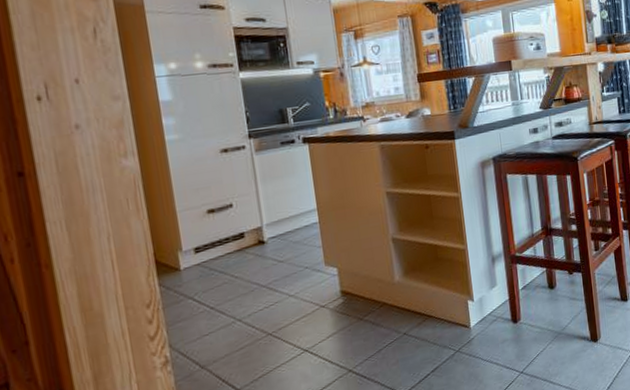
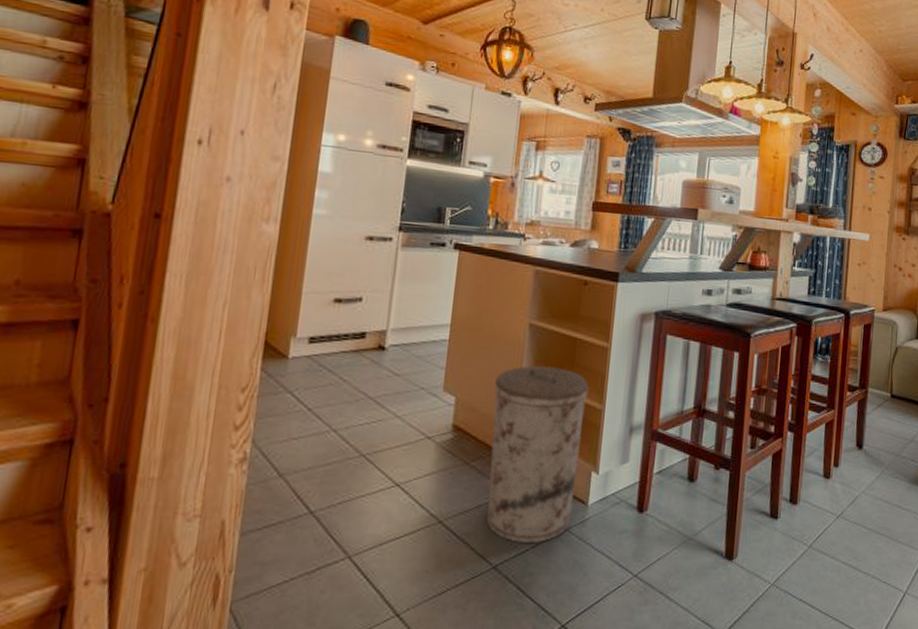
trash can: none [368,223,459,372] -> present [485,365,589,543]

